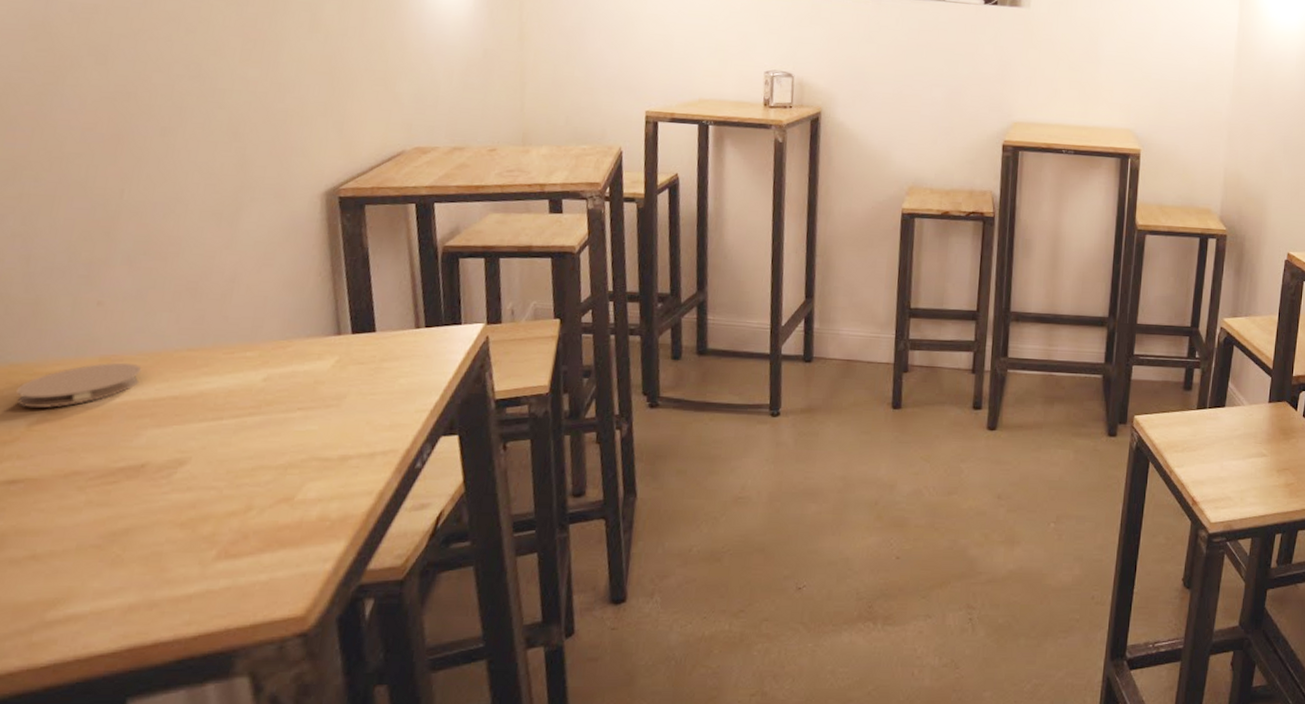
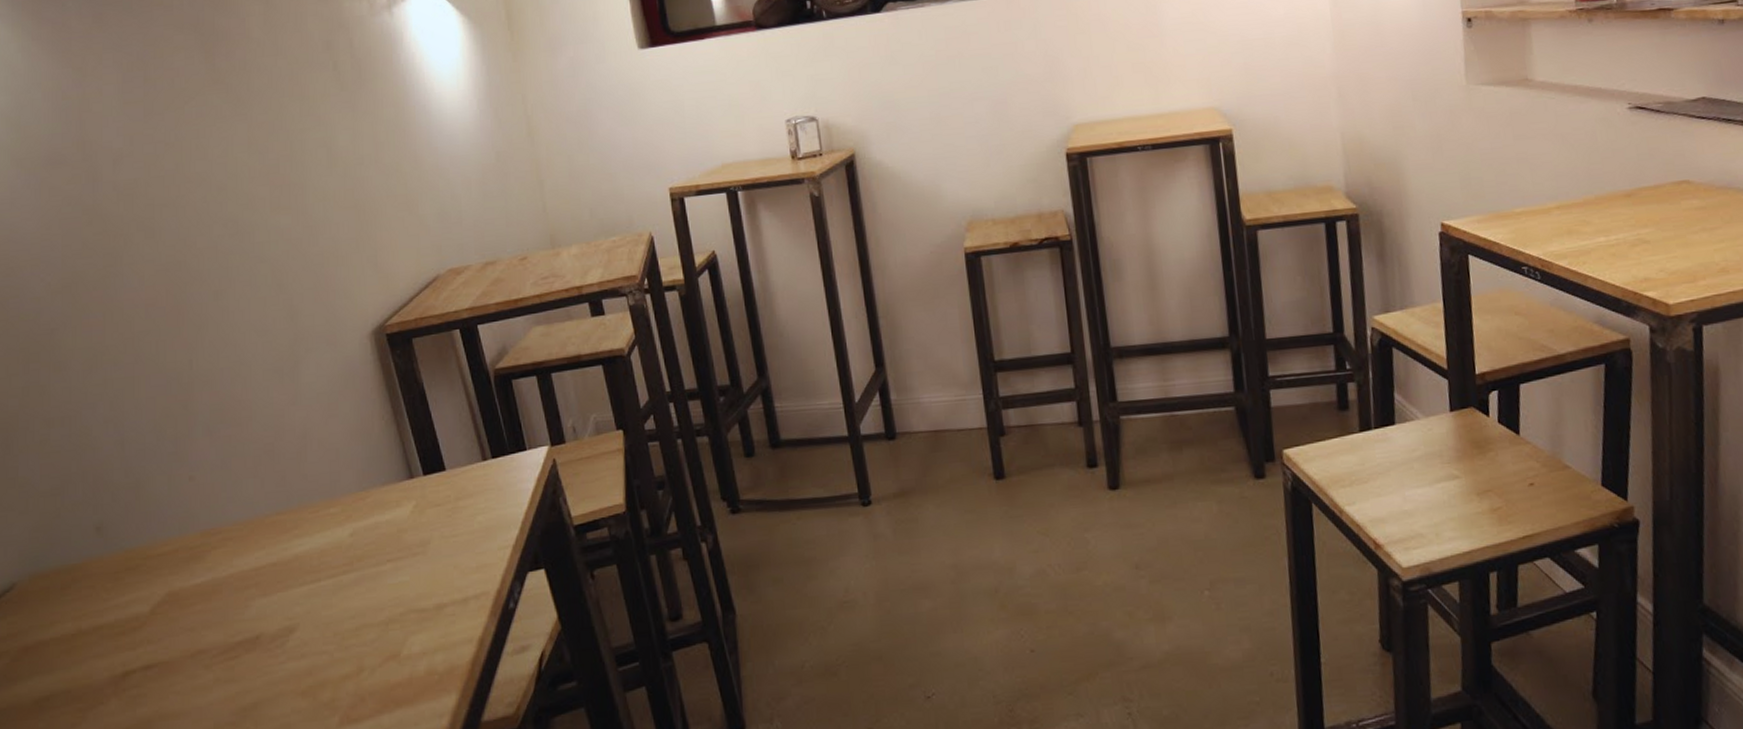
coaster: present [16,362,142,409] -> none [136,534,240,592]

